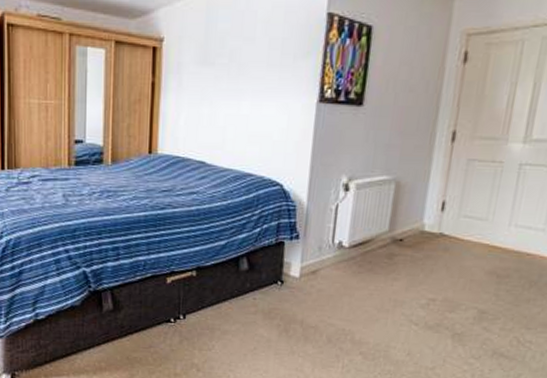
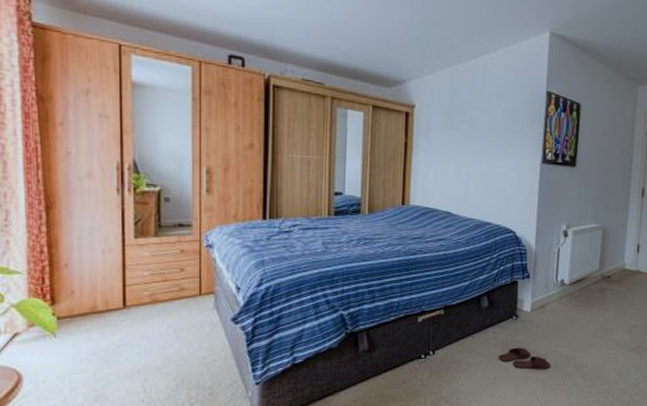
slippers: none [258,316,322,344] -> present [498,347,551,370]

